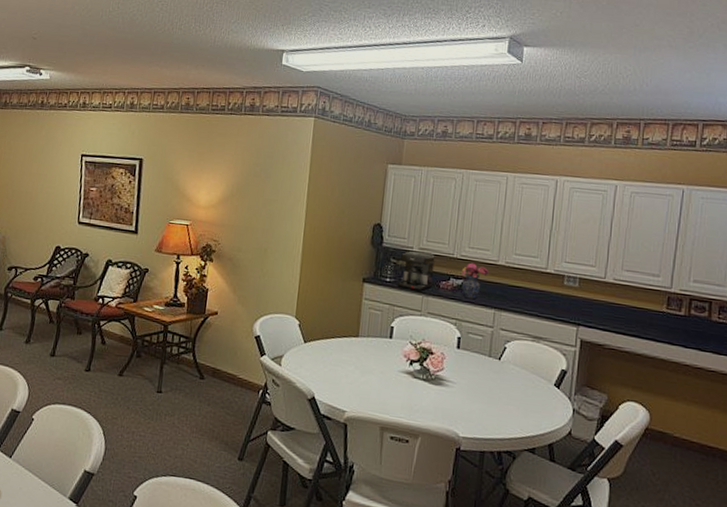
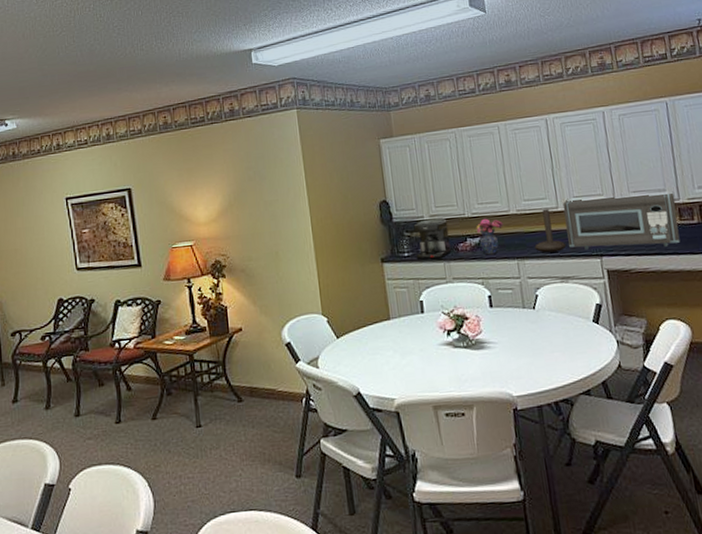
paper towel holder: none [514,267,547,311] -> present [535,209,567,253]
microwave: none [549,262,668,331] -> present [562,191,680,250]

